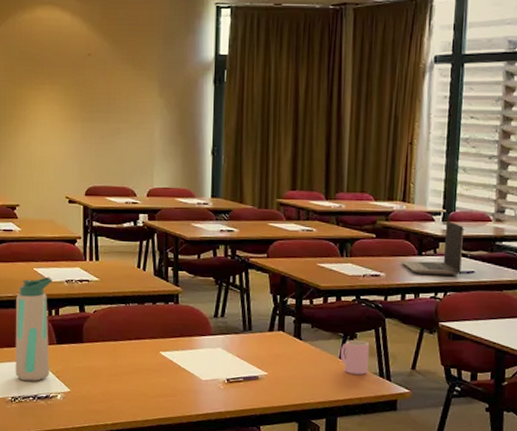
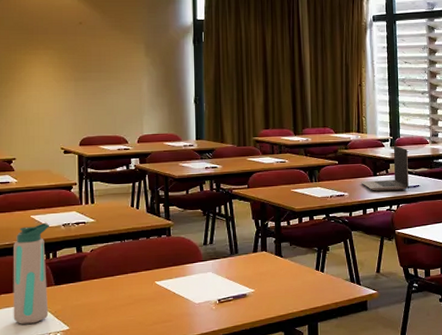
cup: present [341,340,370,374] -> none [317,252,341,283]

